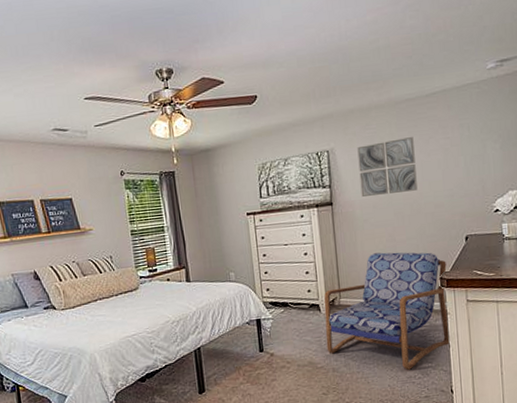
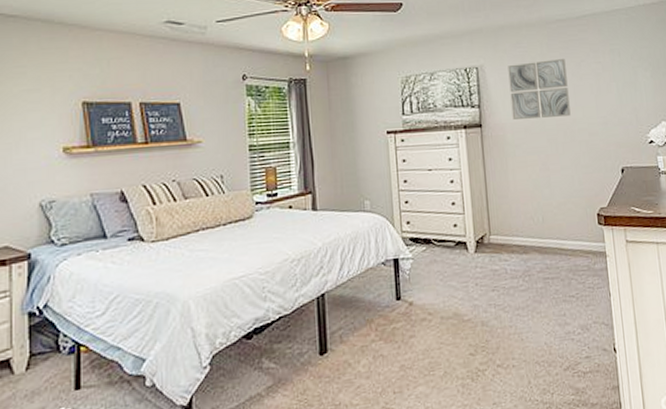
armchair: present [324,252,451,370] -> none [472,183,611,324]

